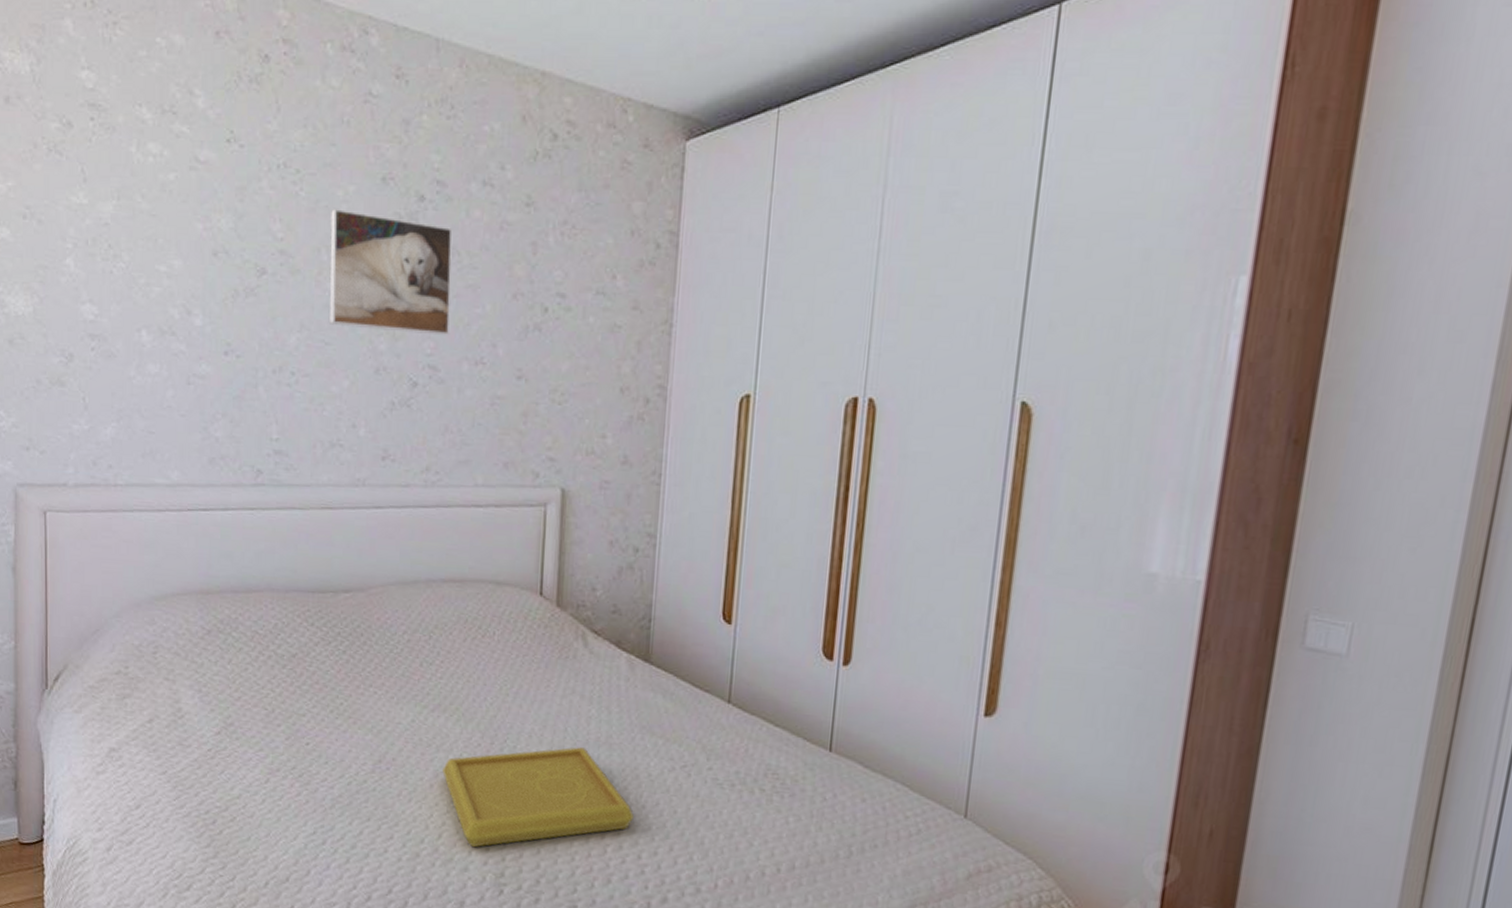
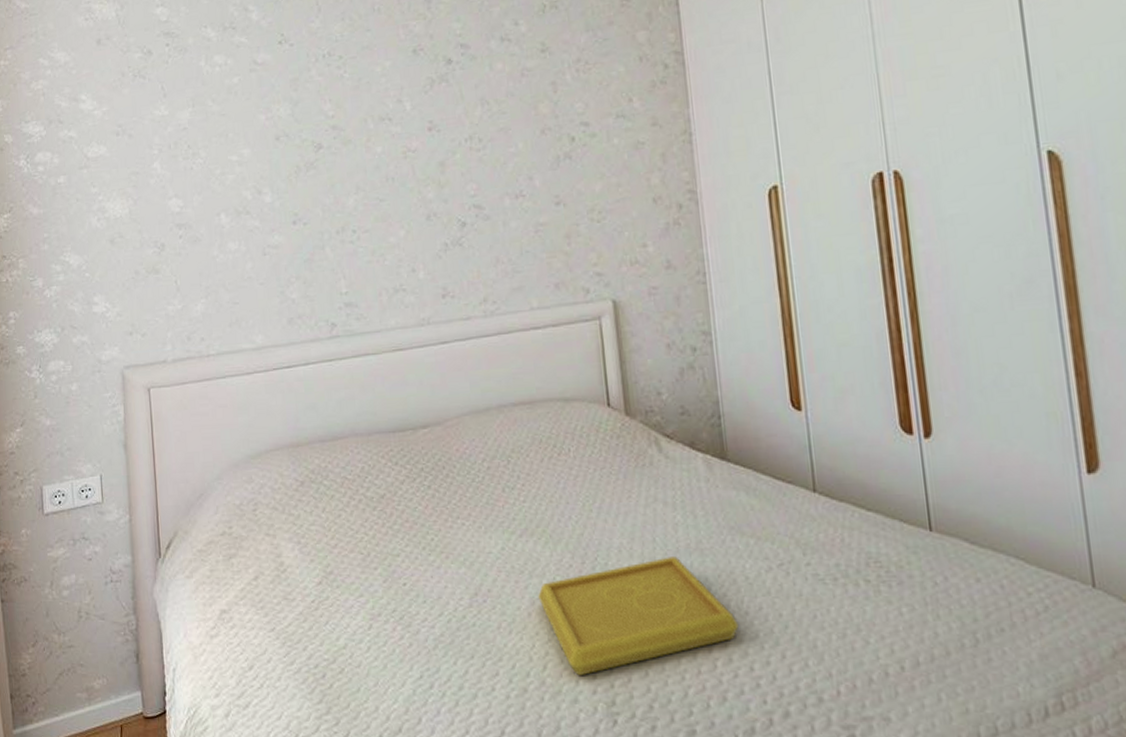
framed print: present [329,209,453,336] -> none [372,81,488,183]

